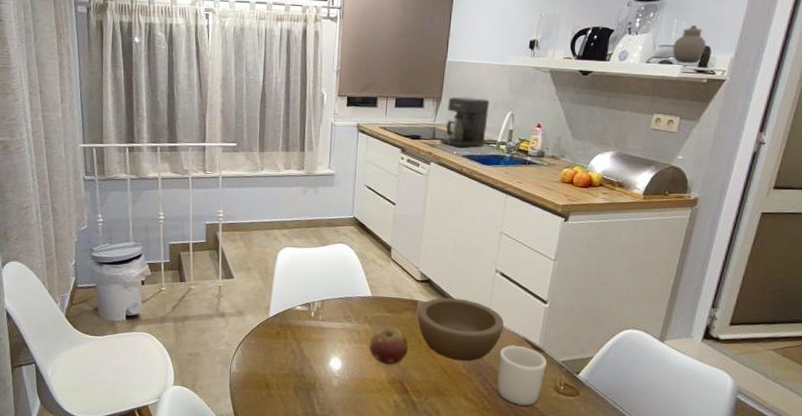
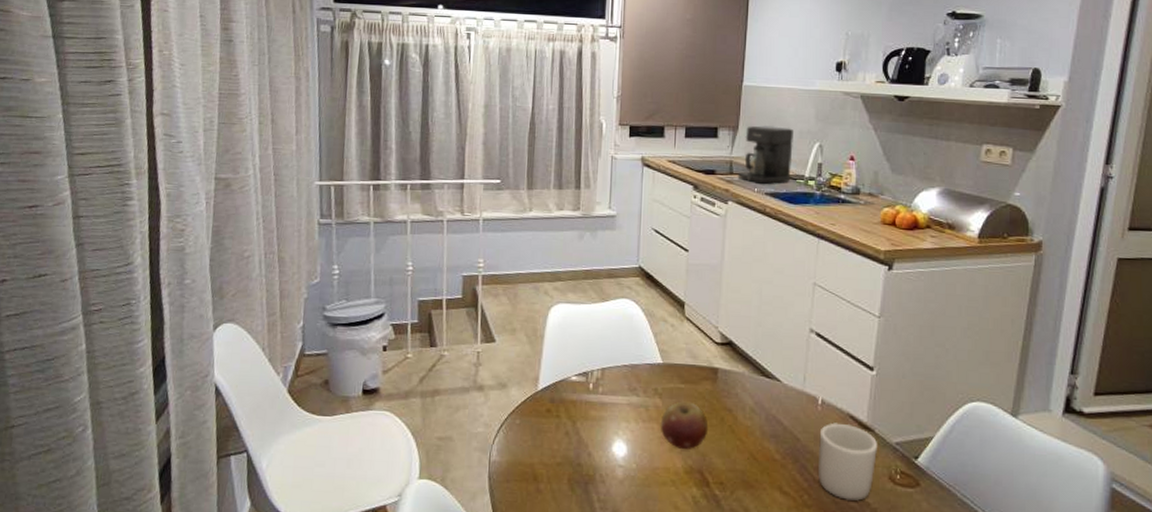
bowl: present [417,297,504,361] -> none [718,363,823,444]
jar: present [672,25,706,63] -> none [998,45,1035,87]

